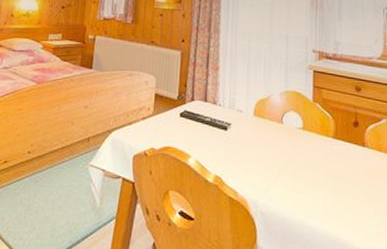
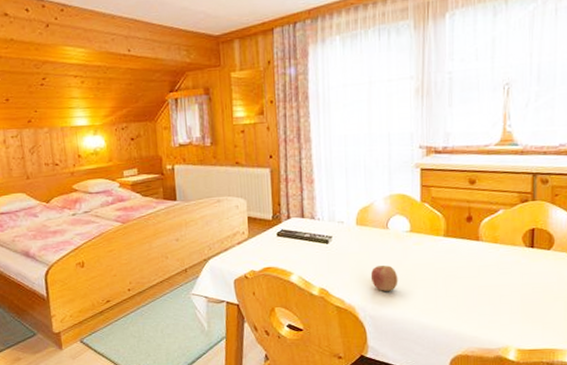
apple: none [264,159,290,188] -> present [370,265,398,291]

